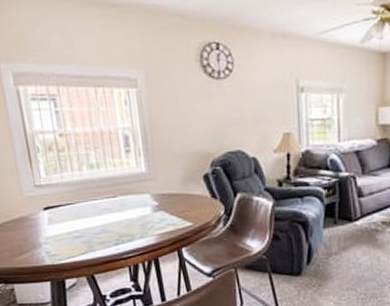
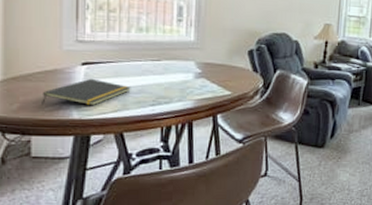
notepad: none [14,222,94,253] -> present [42,78,131,106]

